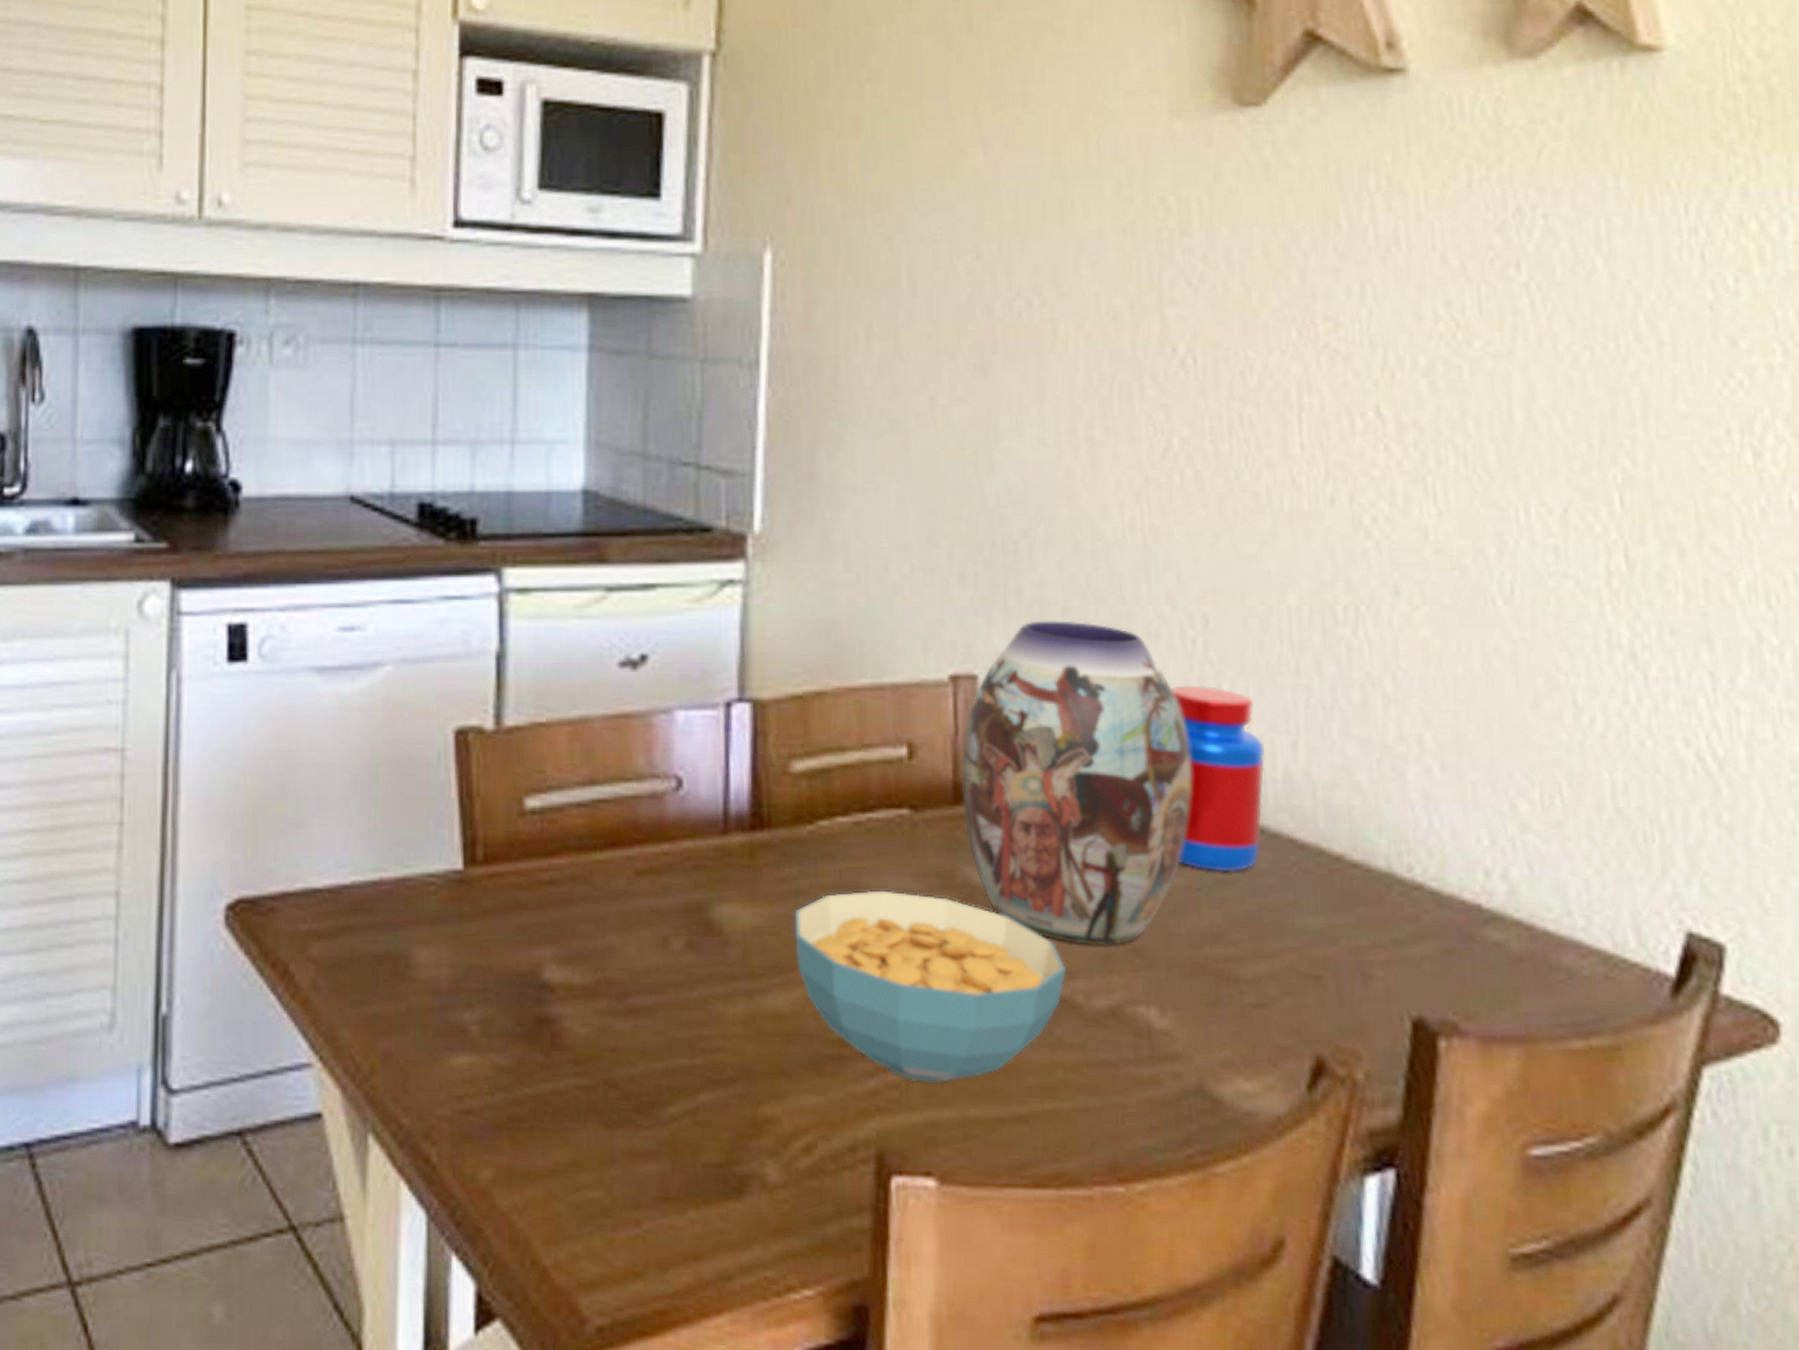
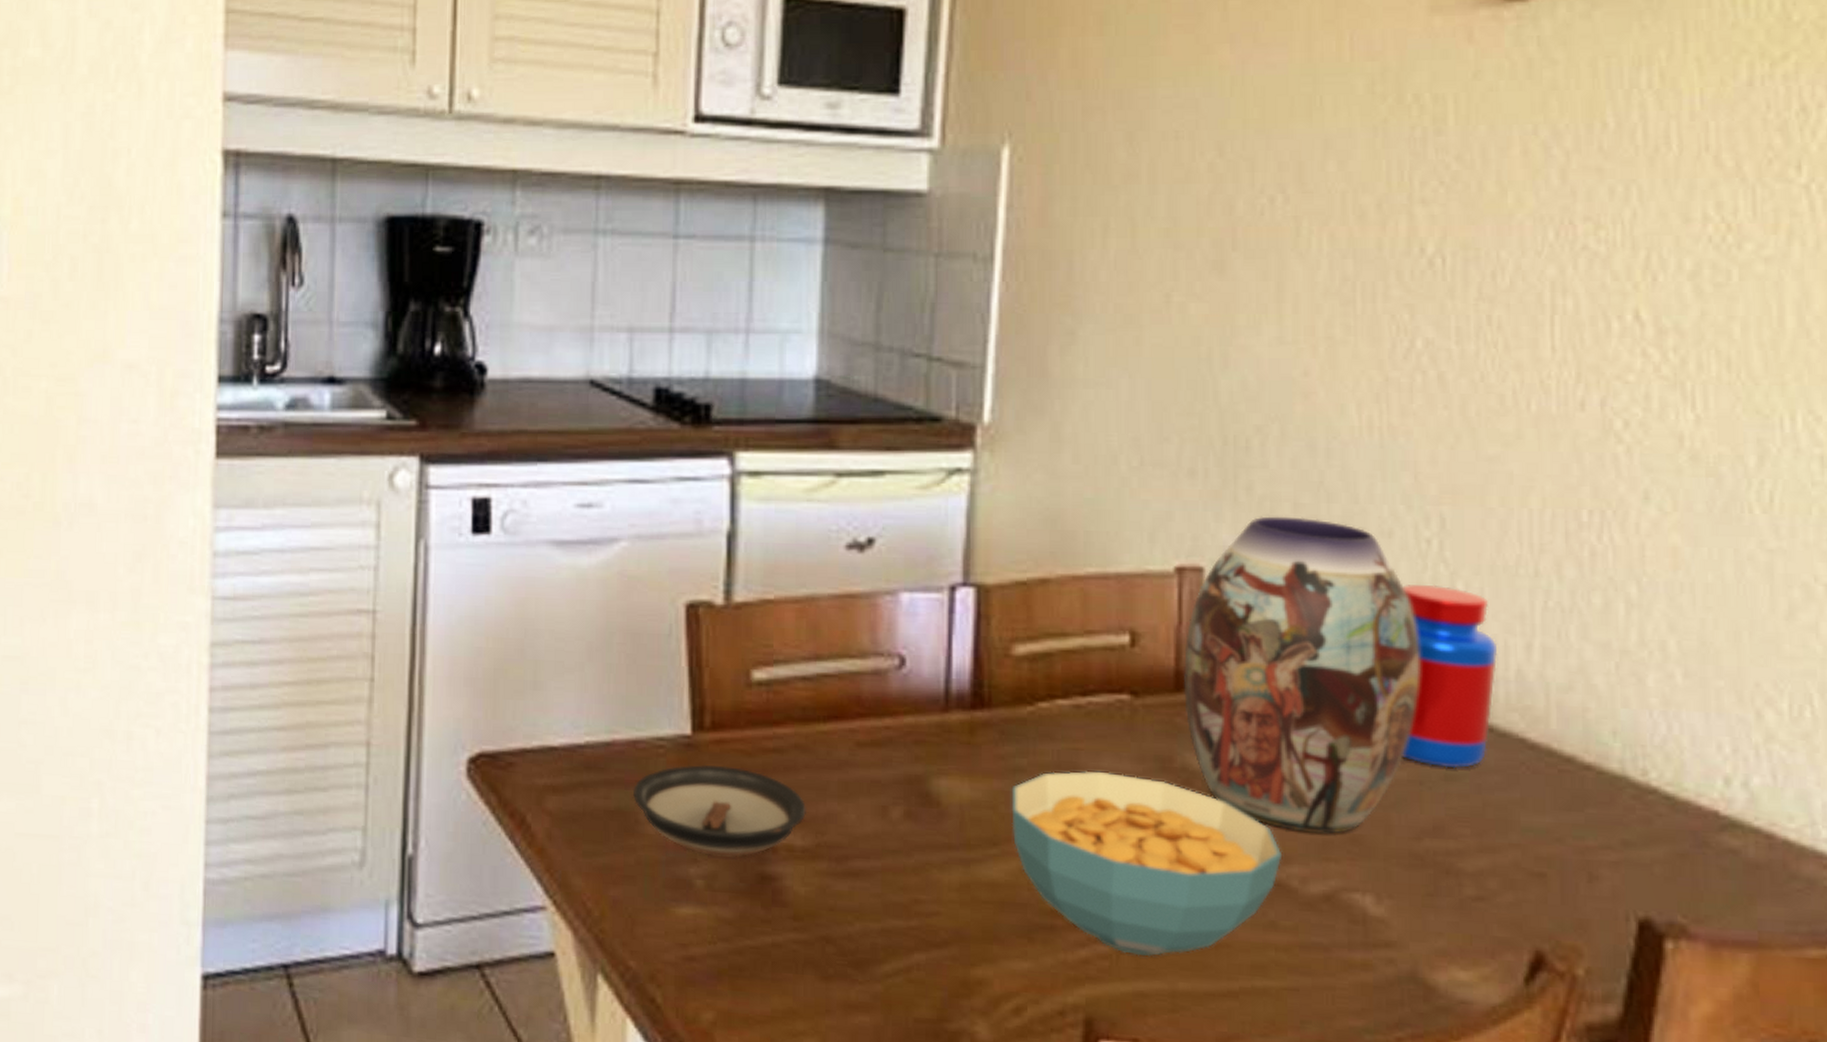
saucer: none [403,900,585,999] -> present [633,764,806,857]

